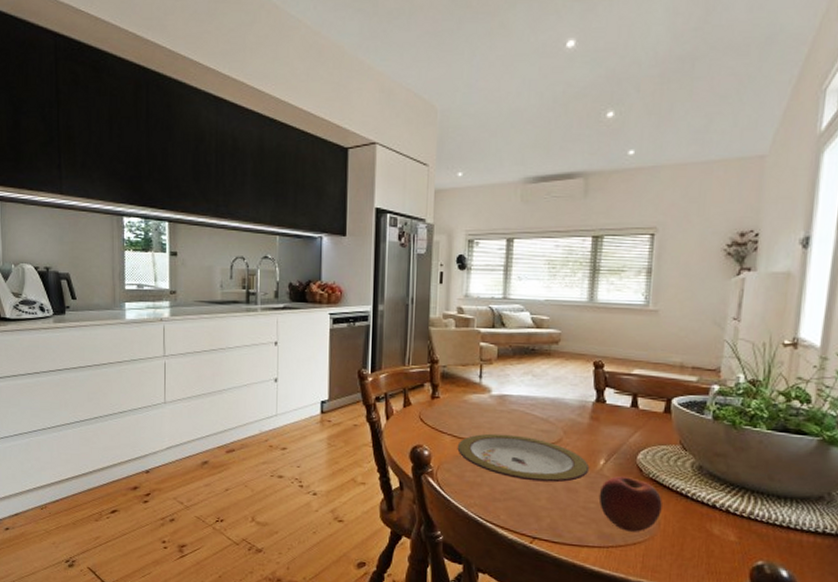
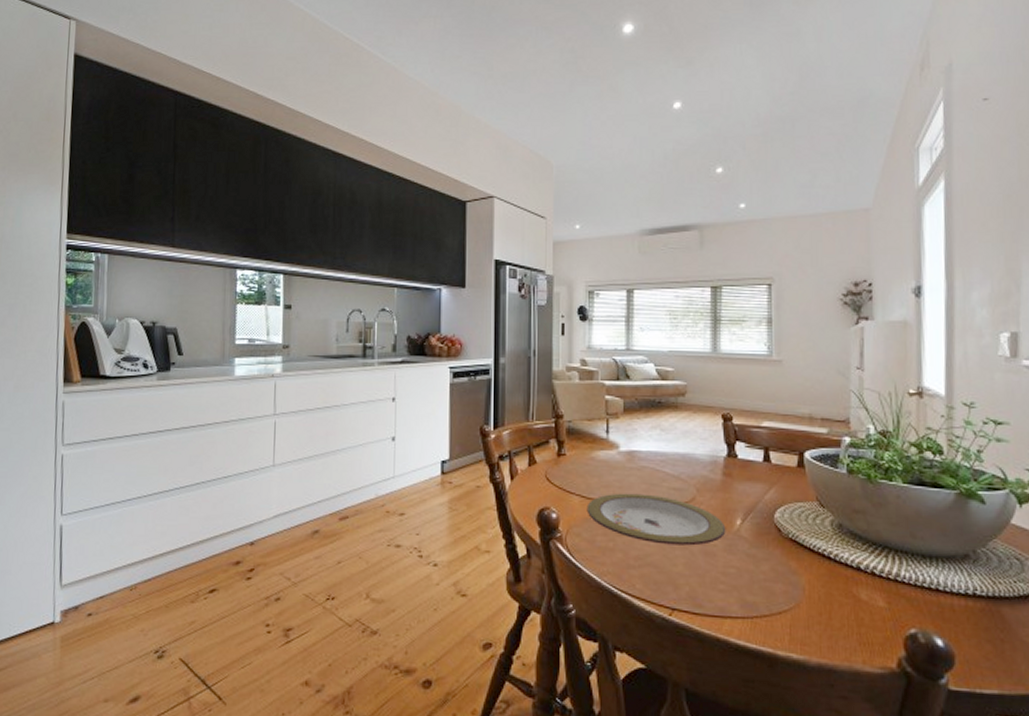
apple: present [598,476,662,532] -> none [738,537,805,600]

